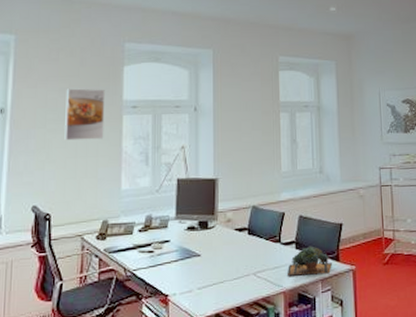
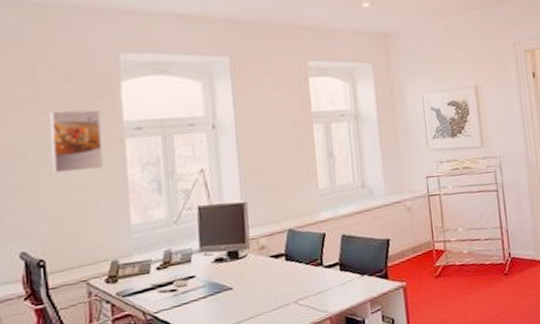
succulent plant: present [286,246,333,276] -> none [331,266,382,301]

